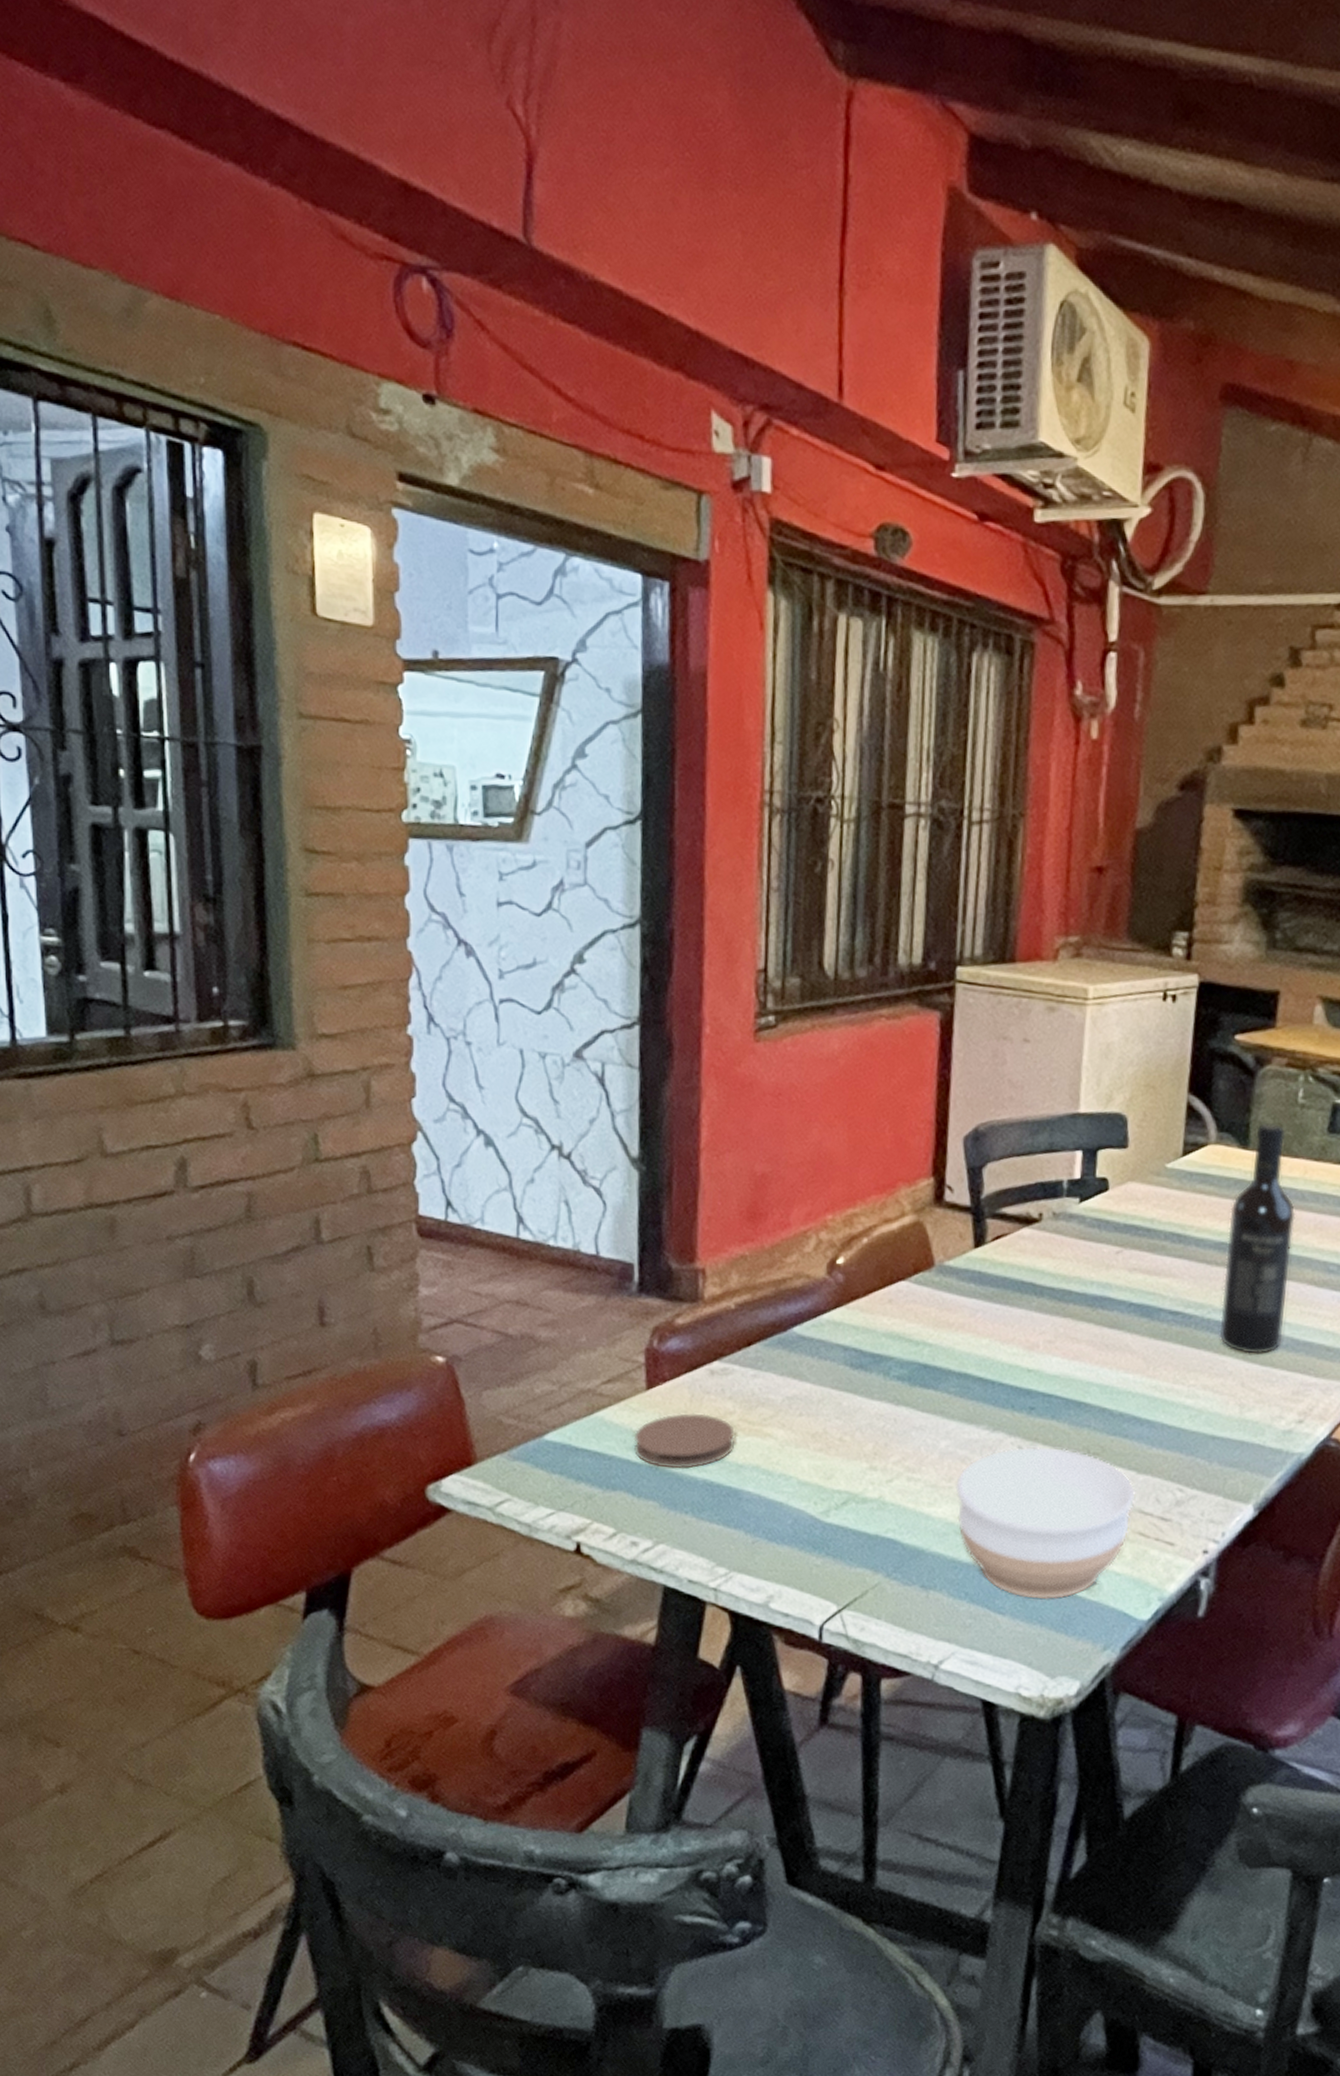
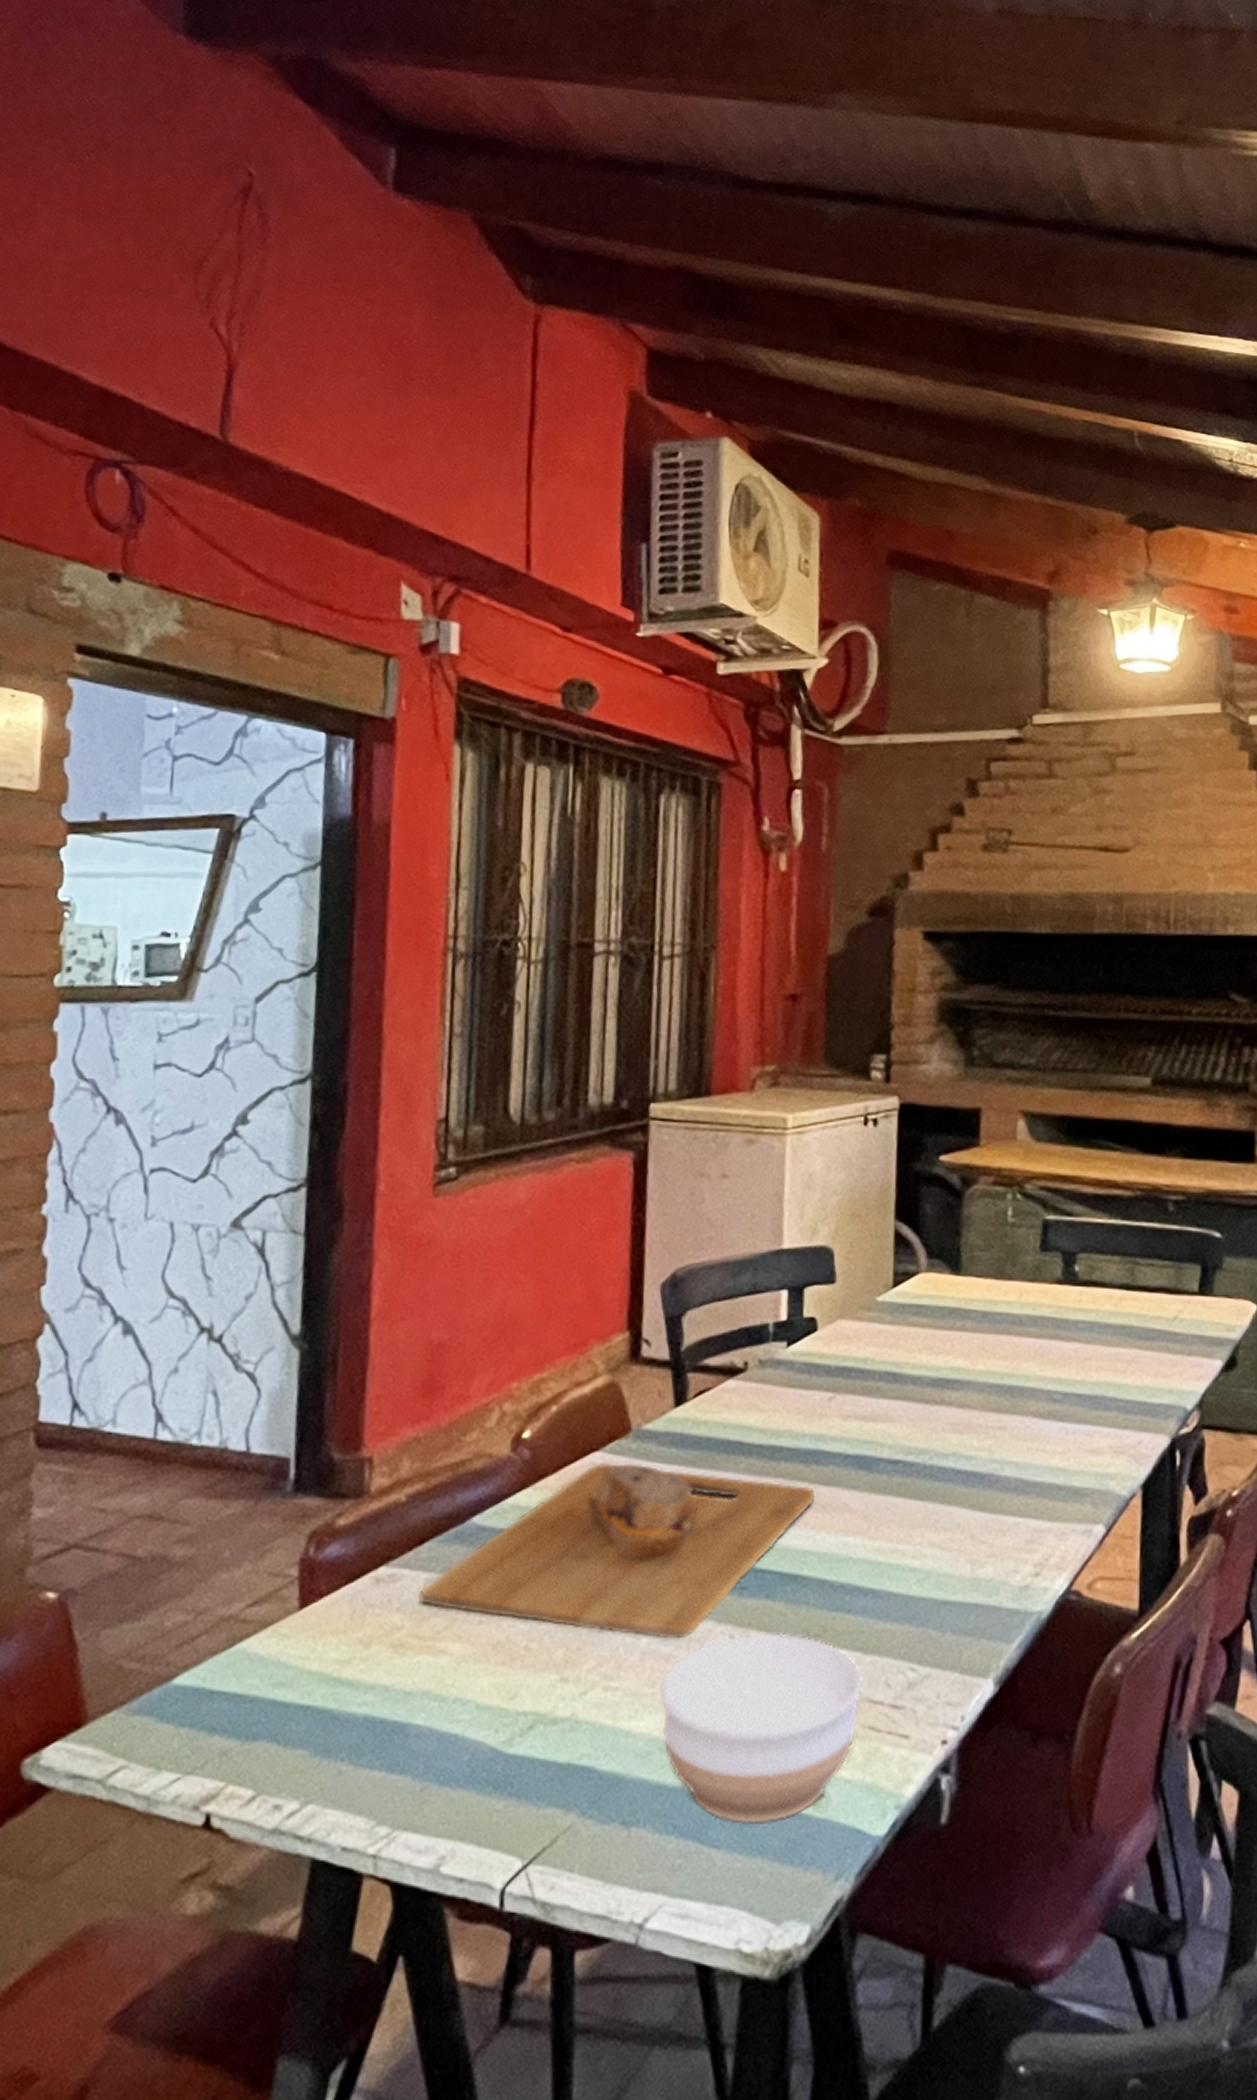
coaster: present [633,1412,736,1469] -> none [280,1632,404,1706]
cutting board: none [747,1291,1101,1446] -> present [417,1463,816,1639]
wine bottle: present [1219,1123,1296,1355] -> none [943,1246,1015,1501]

